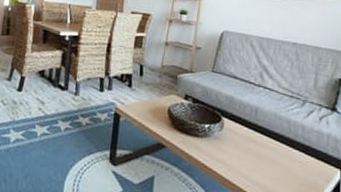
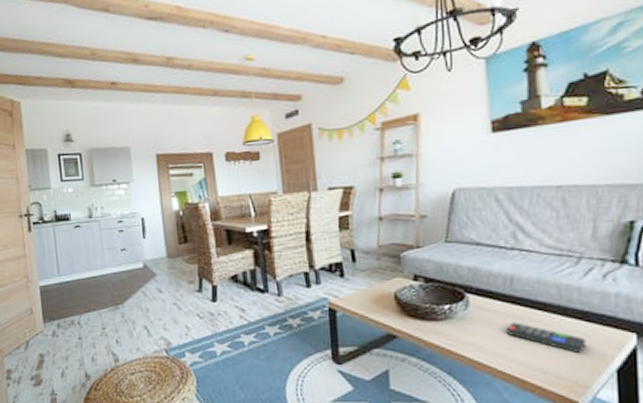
remote control: none [249,147,306,182] -> present [506,322,587,354]

